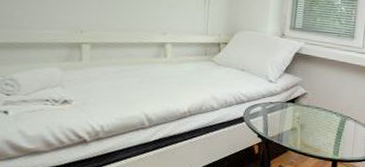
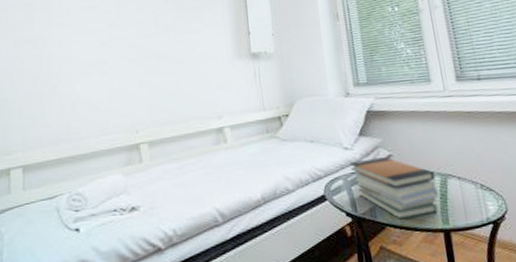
book stack: none [270,93,337,147] -> present [349,156,439,220]

